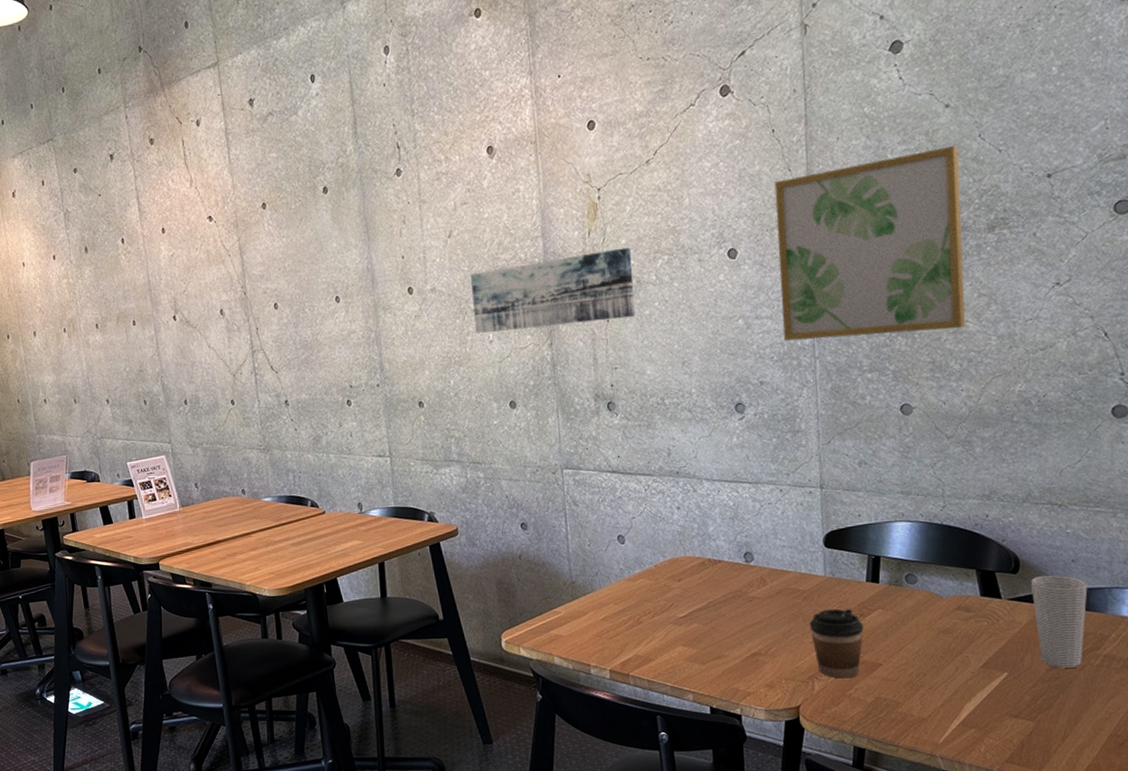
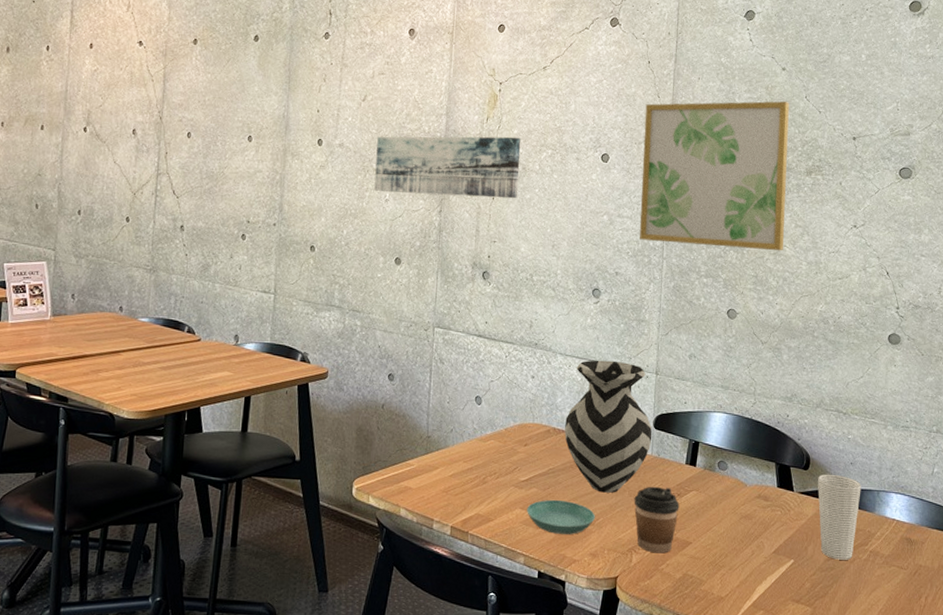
saucer: none [689,633,768,668] -> present [527,499,596,534]
vase: none [721,479,824,621] -> present [564,360,653,493]

